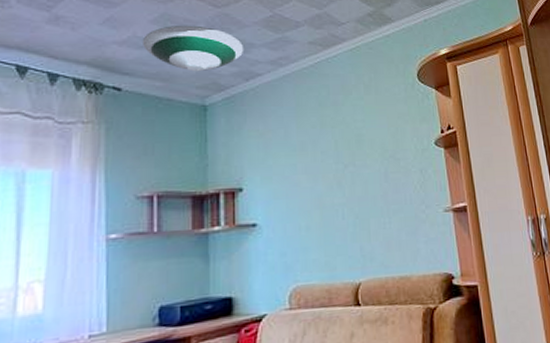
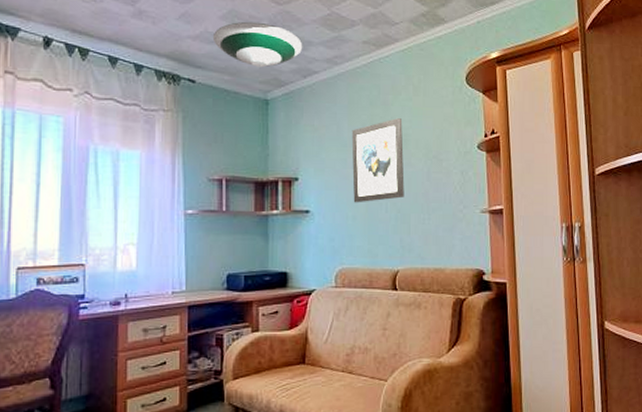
wall art: none [301,117,362,212] -> present [351,117,405,203]

